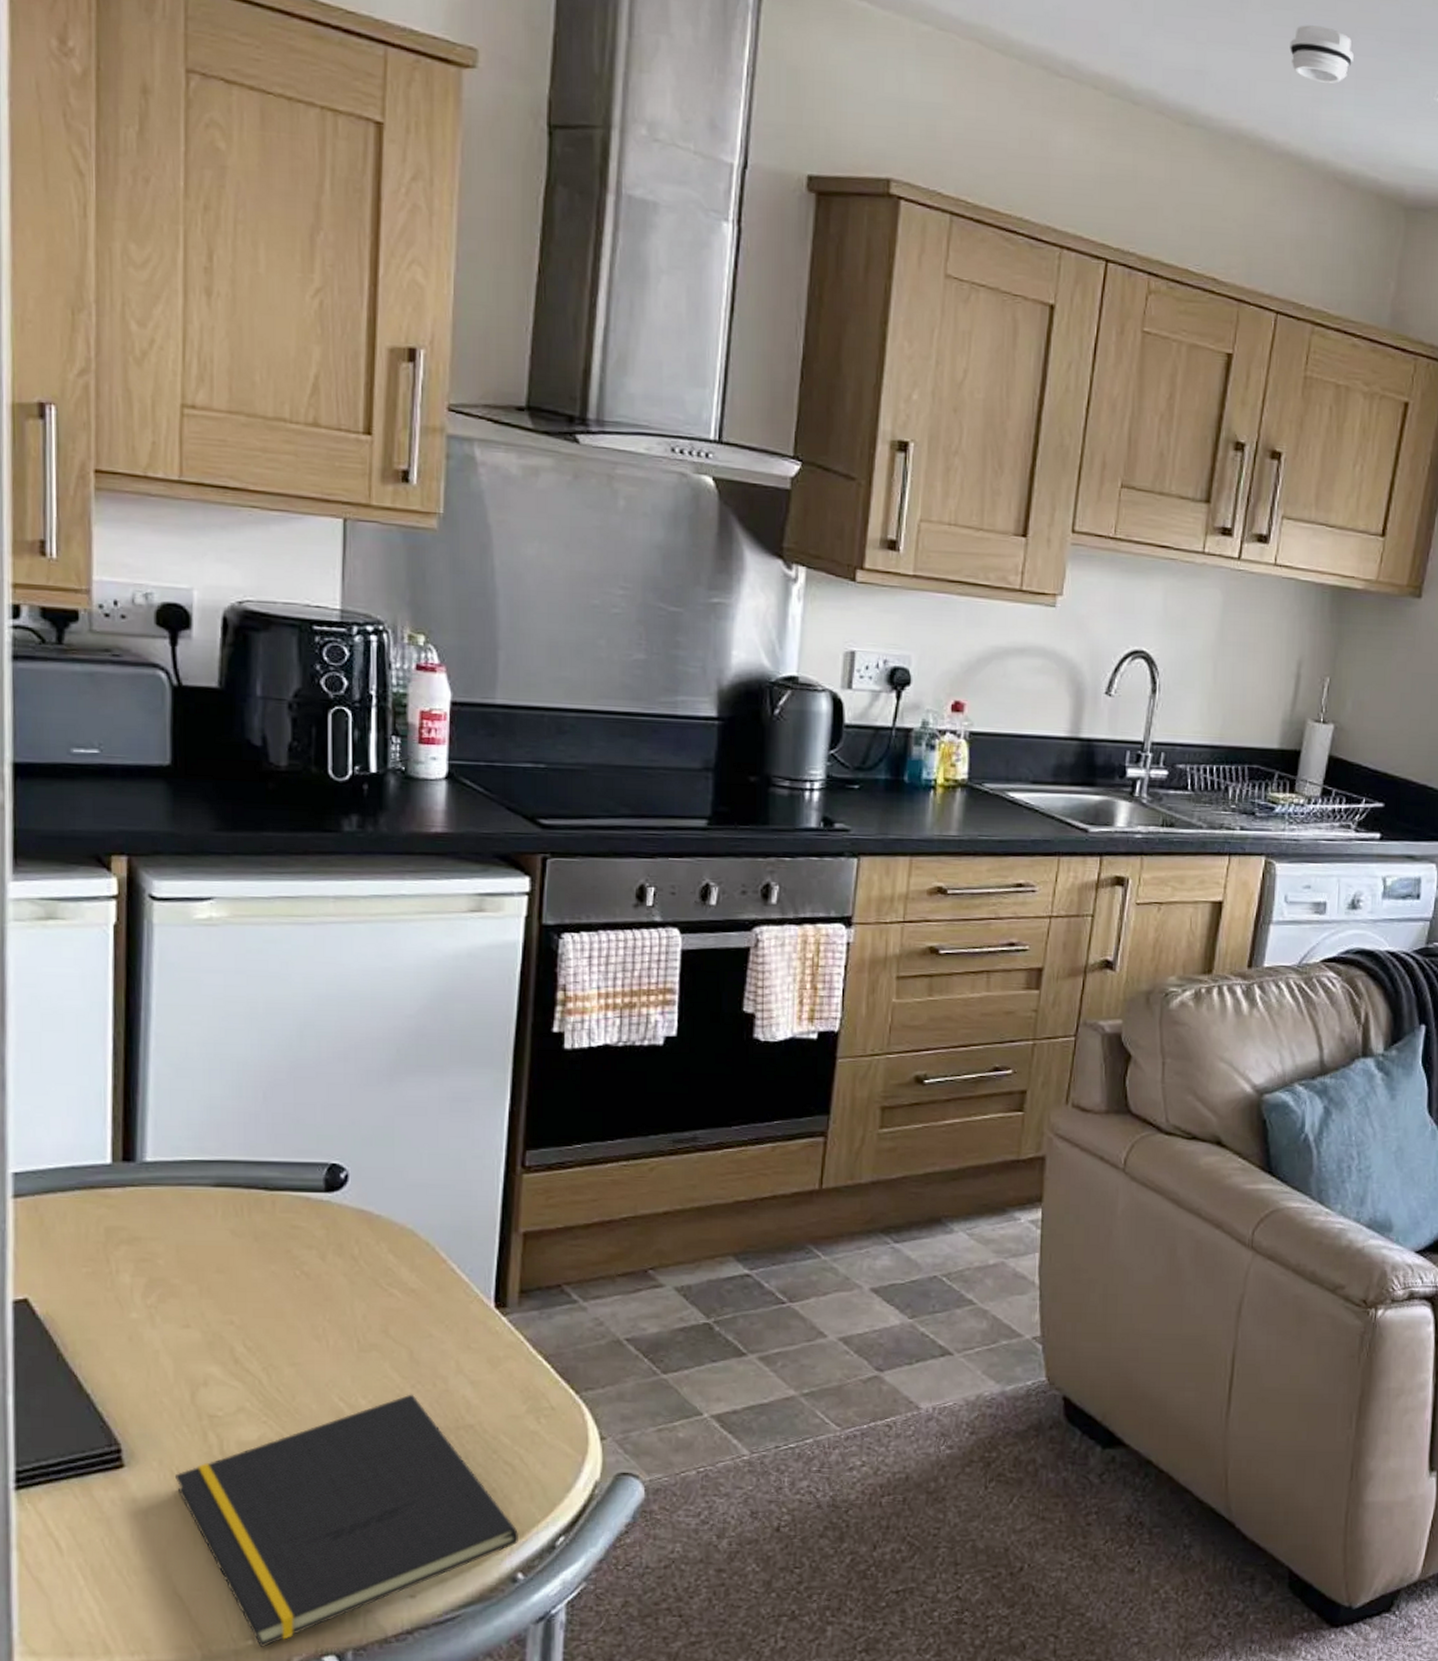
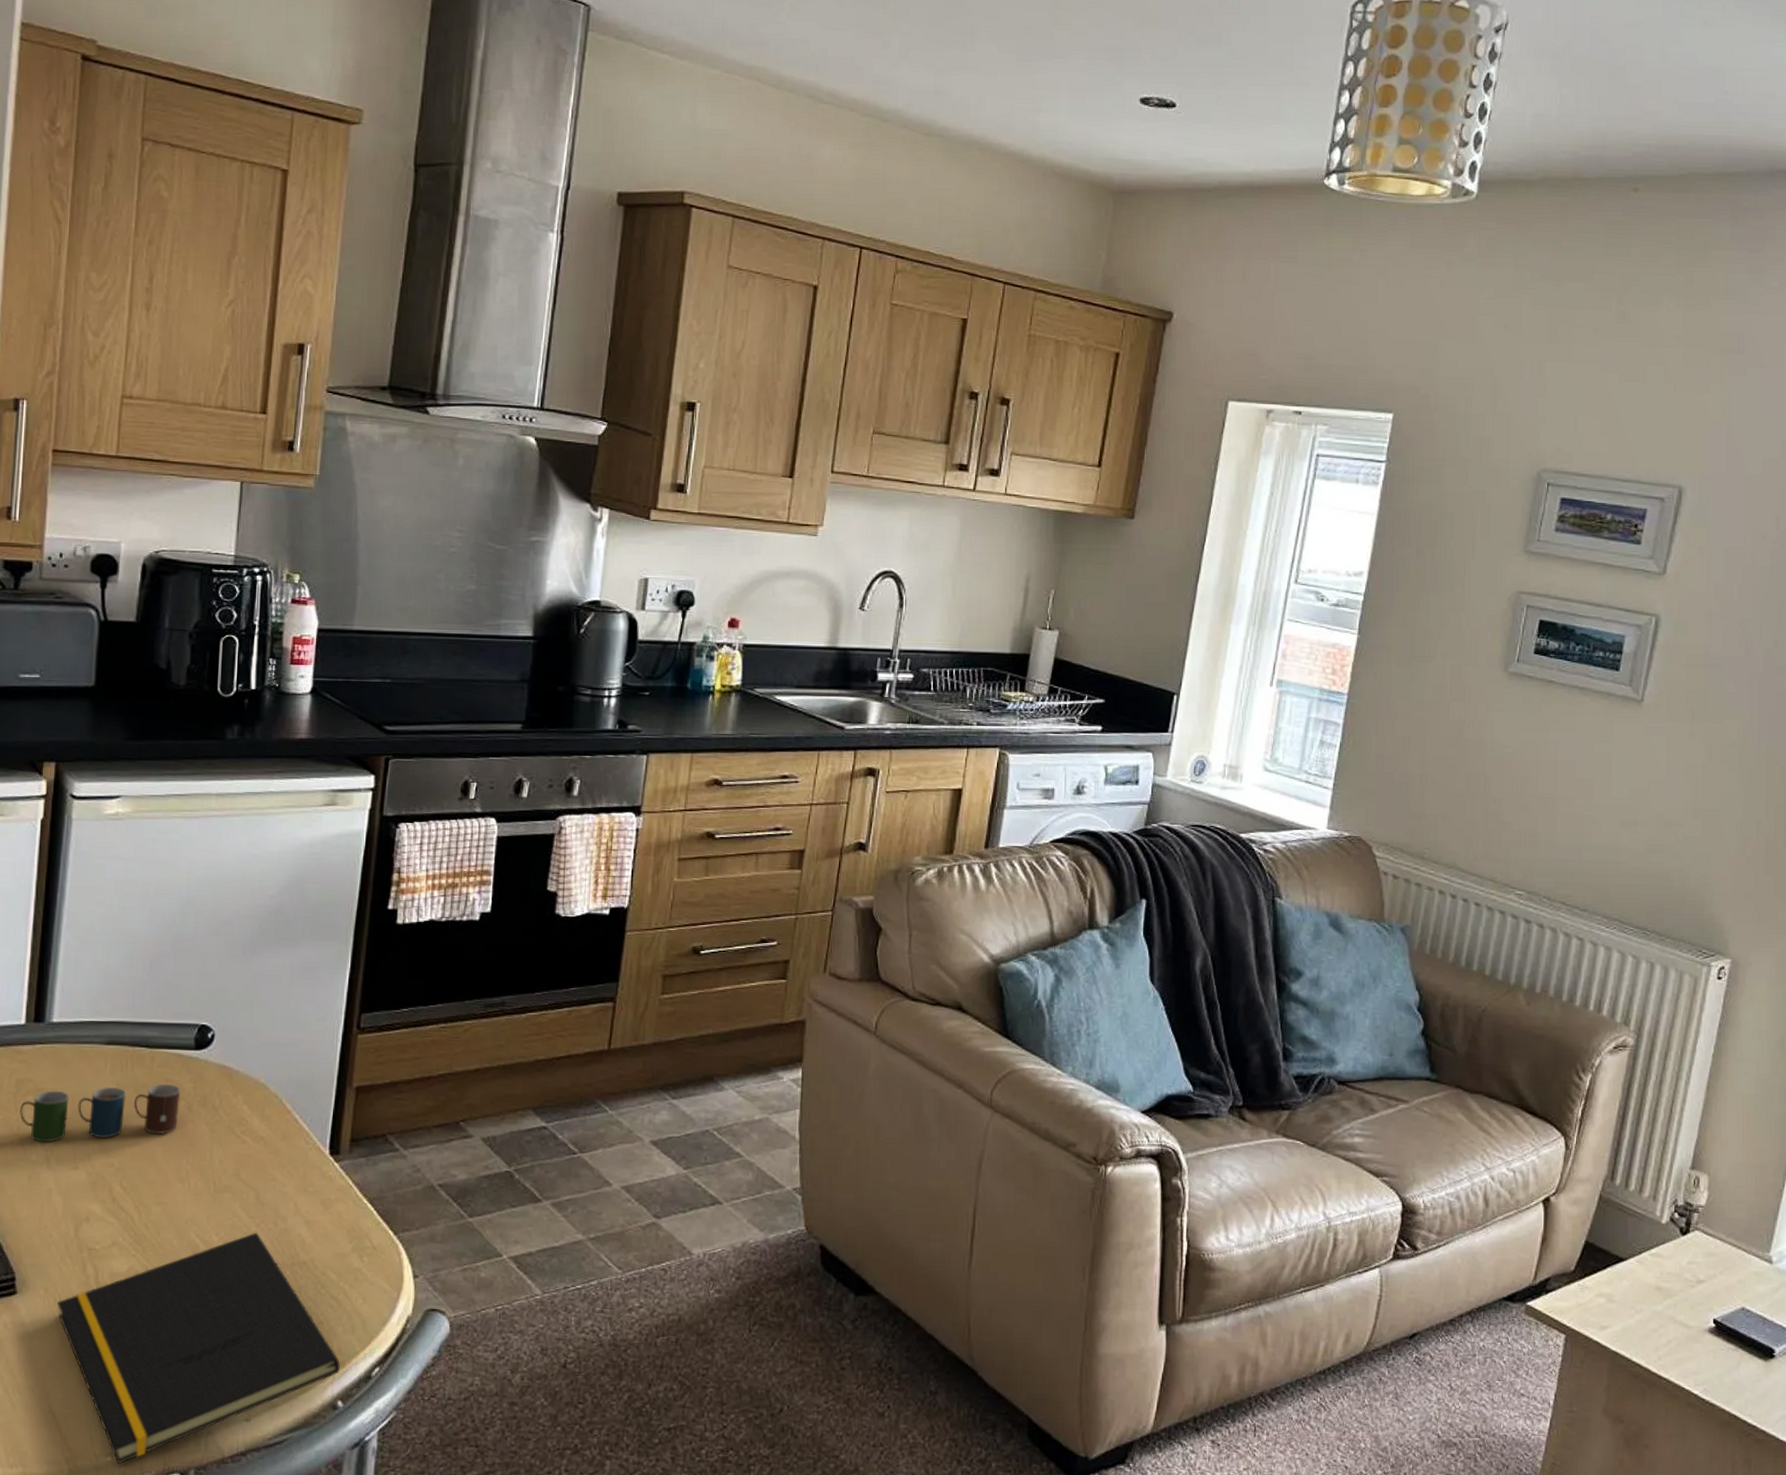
cup: none [112,1230,311,1299] -> present [20,1083,181,1143]
smoke detector: present [1290,25,1354,83] -> none [1013,50,1067,95]

